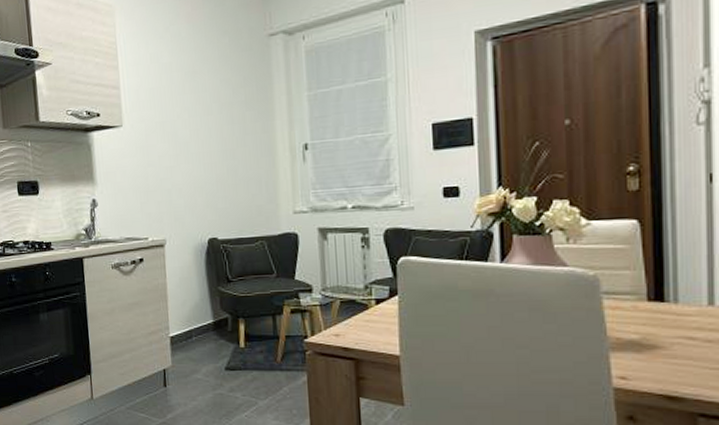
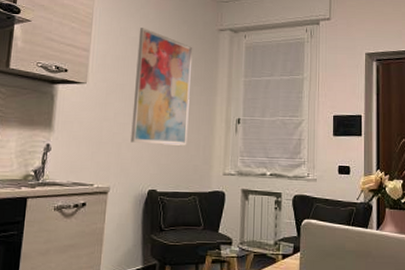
wall art: none [172,49,246,188] -> present [131,28,193,146]

